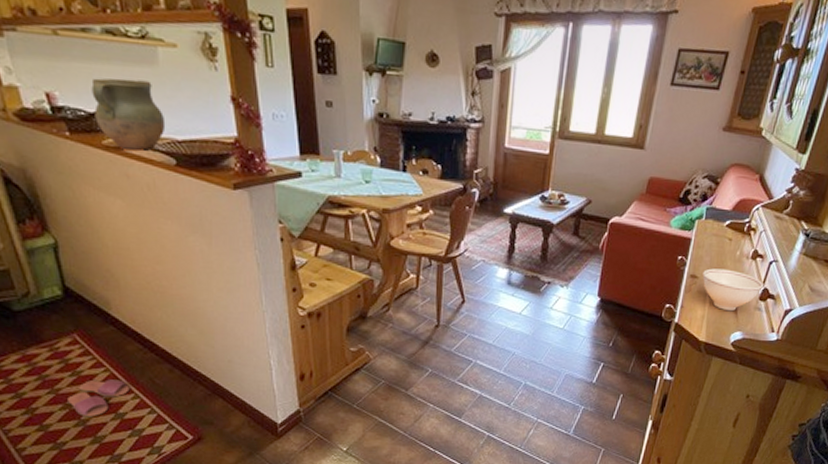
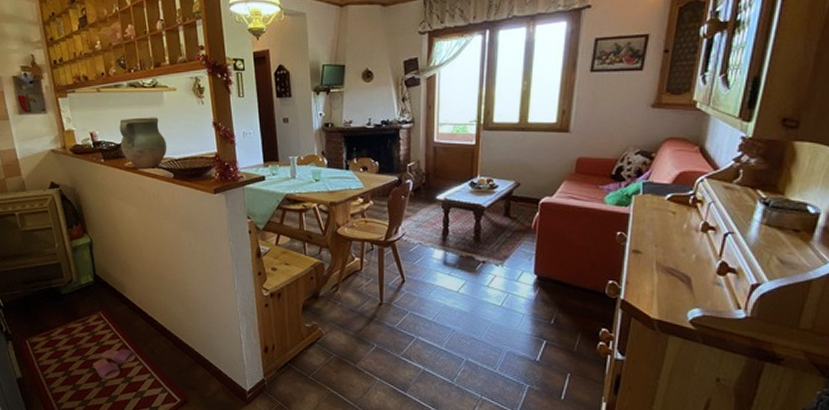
bowl: present [702,268,764,312] -> none [647,243,721,287]

